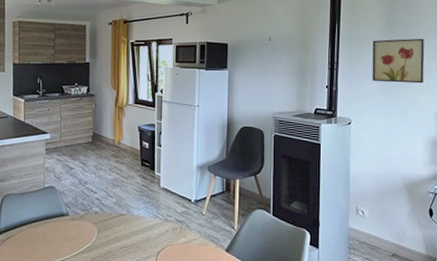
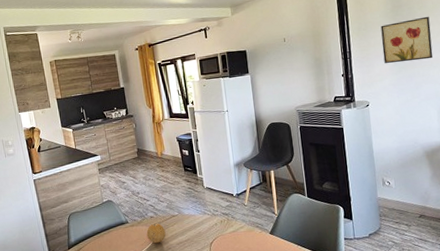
fruit: none [87,220,109,244] -> present [146,223,166,244]

